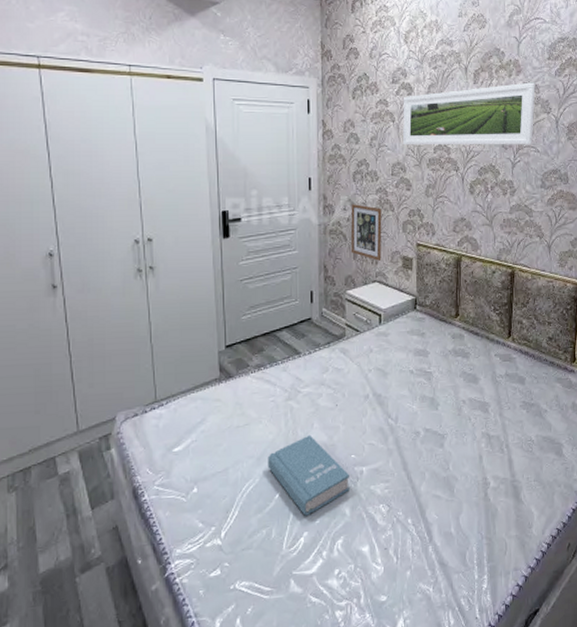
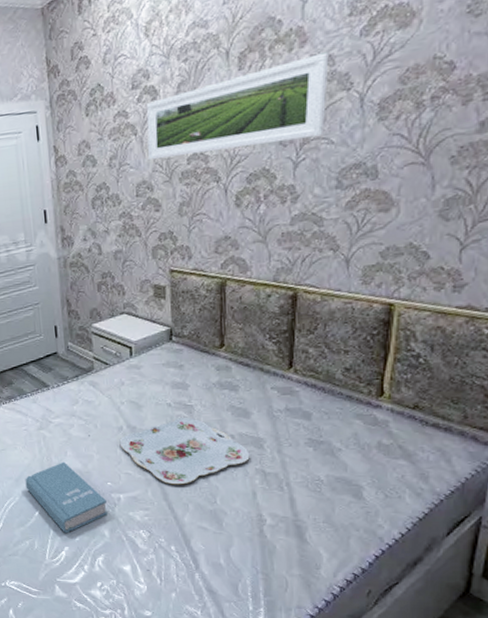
picture frame: present [350,204,382,261] -> none [91,232,129,291]
serving tray: none [365,384,478,453] -> present [119,418,250,485]

